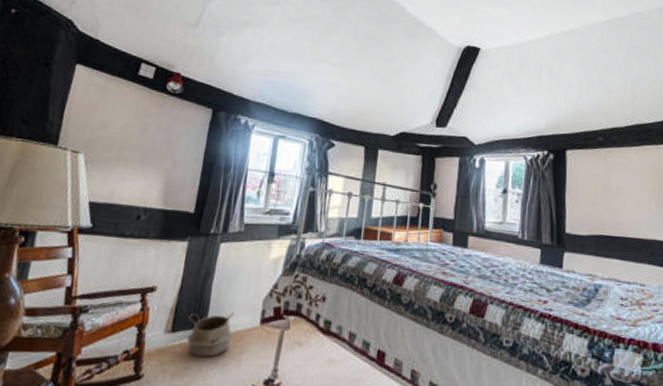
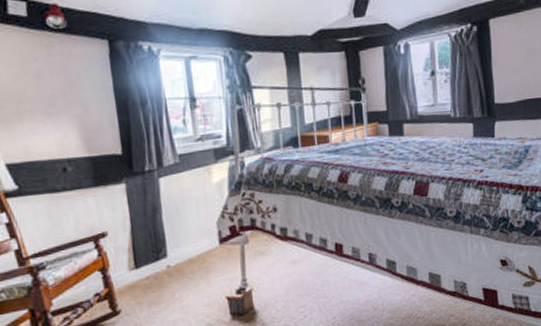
woven basket: present [187,312,234,358] -> none [147,239,195,284]

